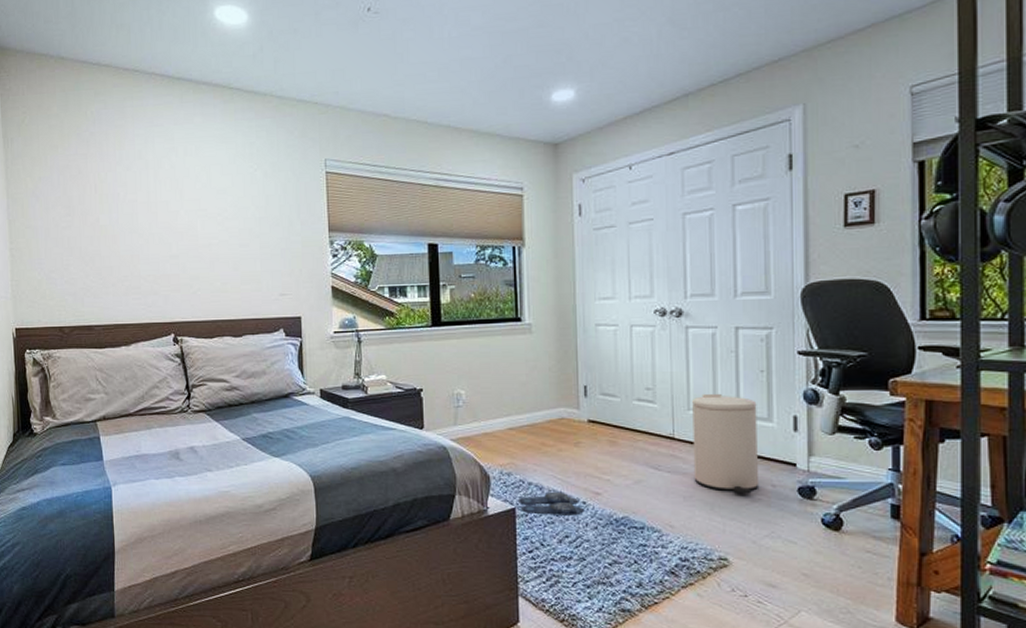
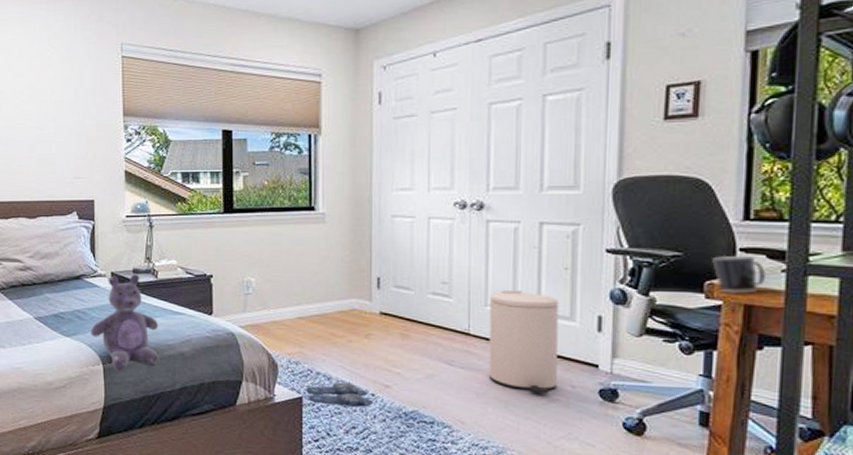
stuffed animal: none [300,391,371,491] -> present [91,274,159,372]
mug: none [894,353,942,391] -> present [712,255,765,295]

